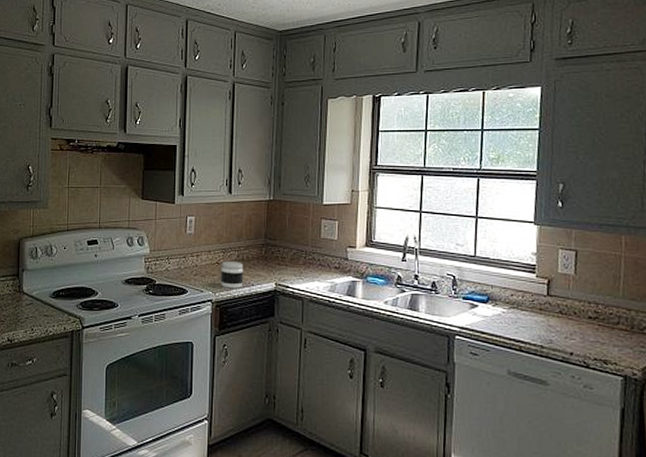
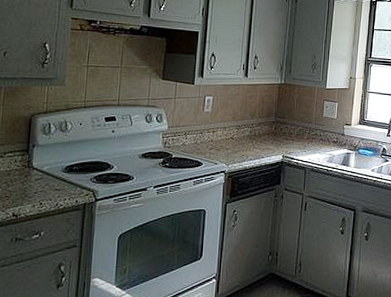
jar: present [221,261,244,289] -> none [234,137,255,161]

